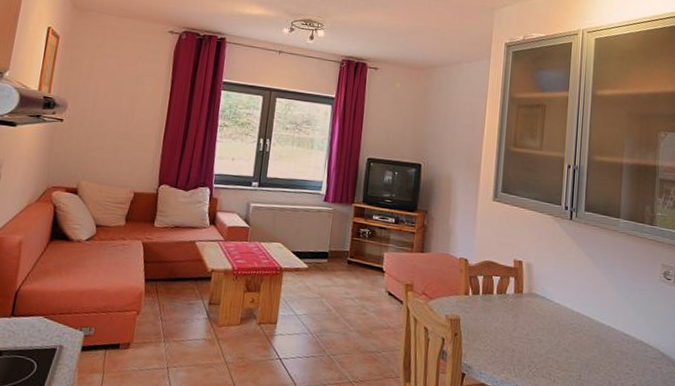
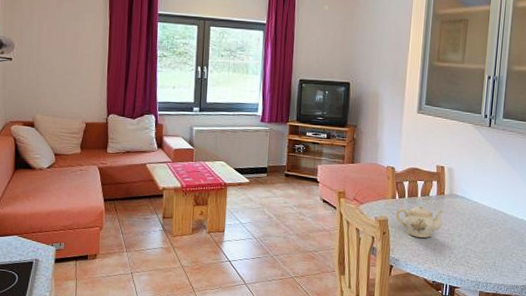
teapot: none [469,304,521,343] -> present [396,205,443,238]

